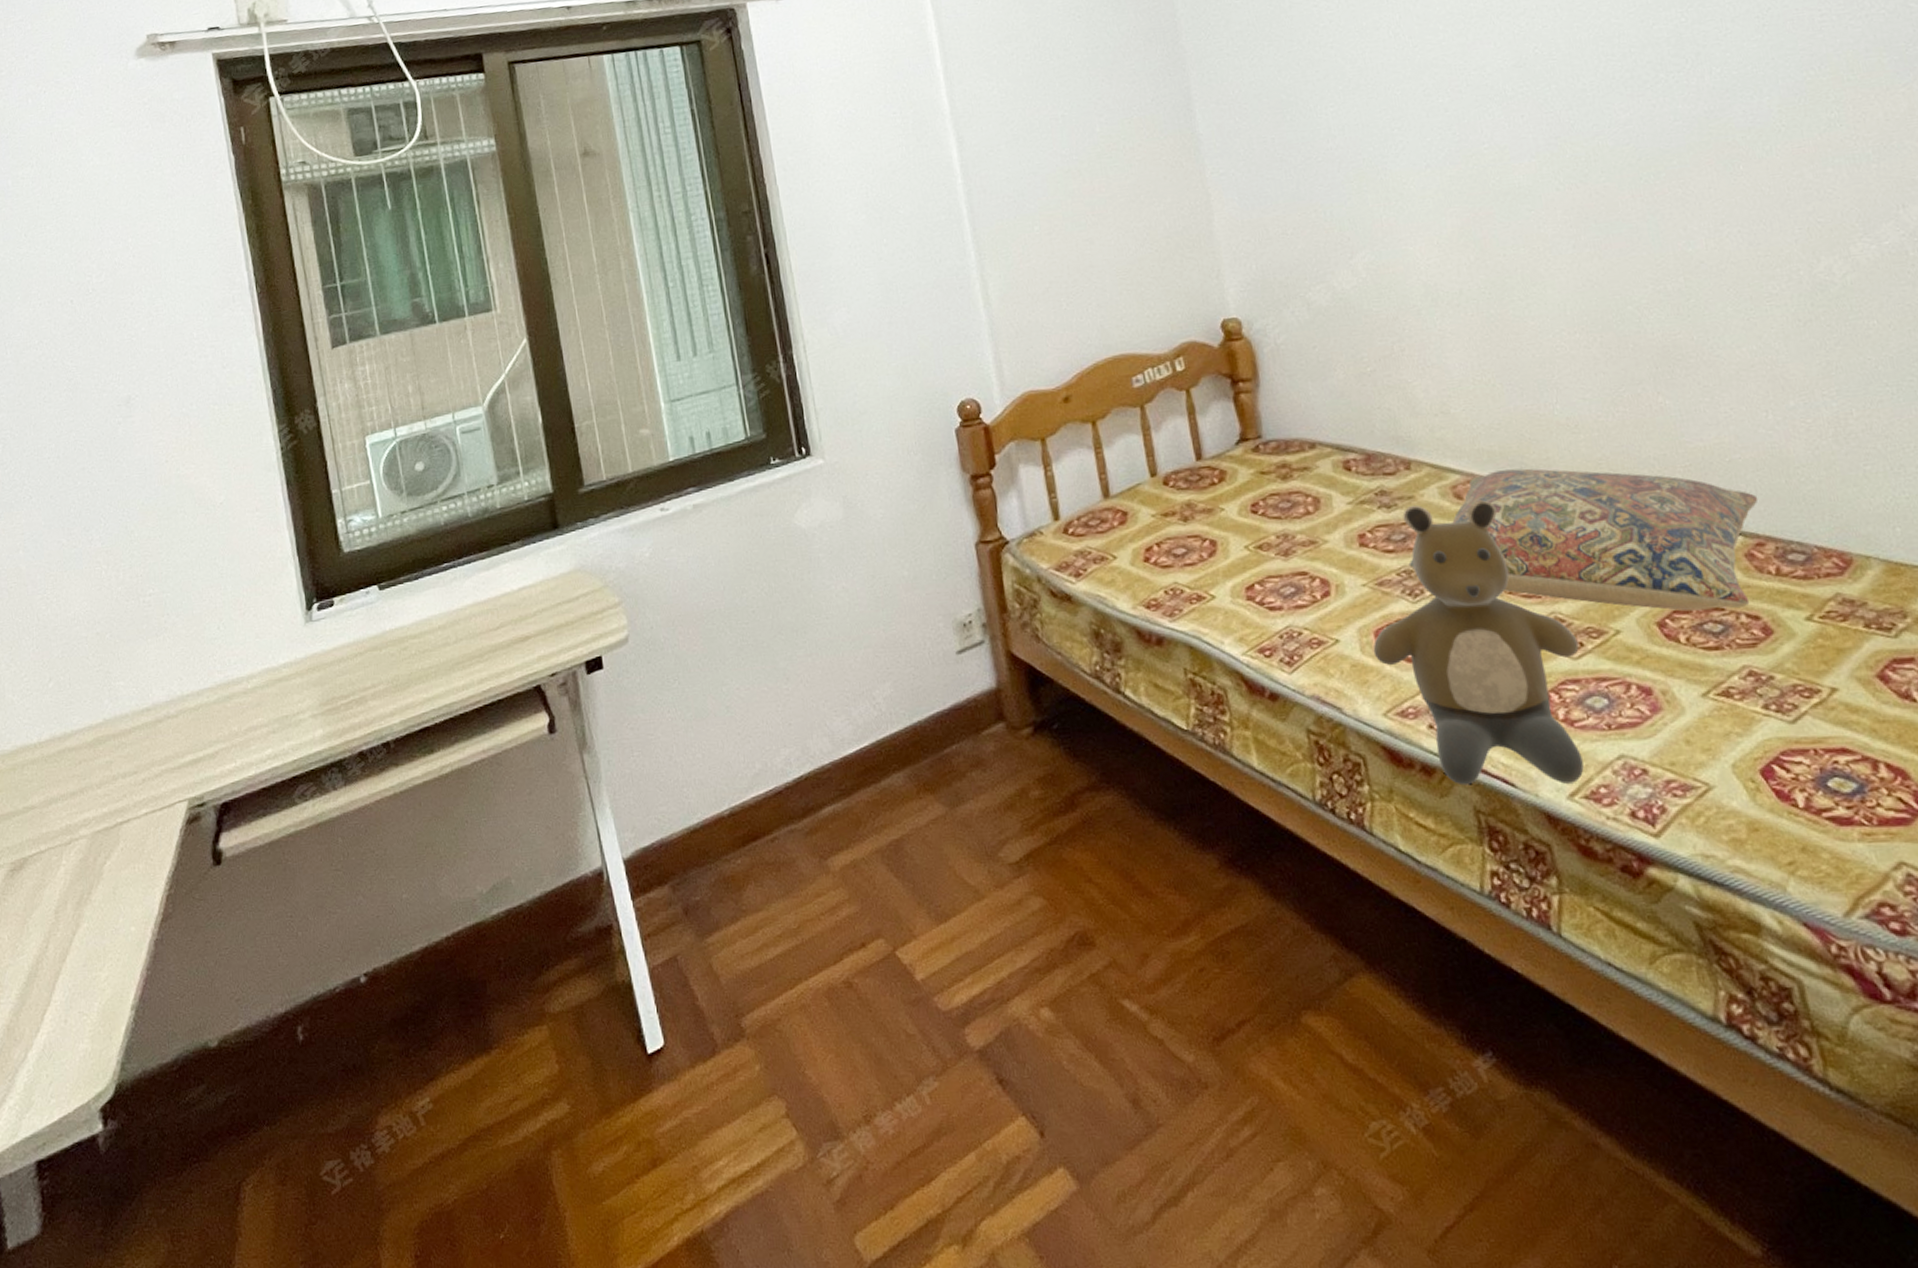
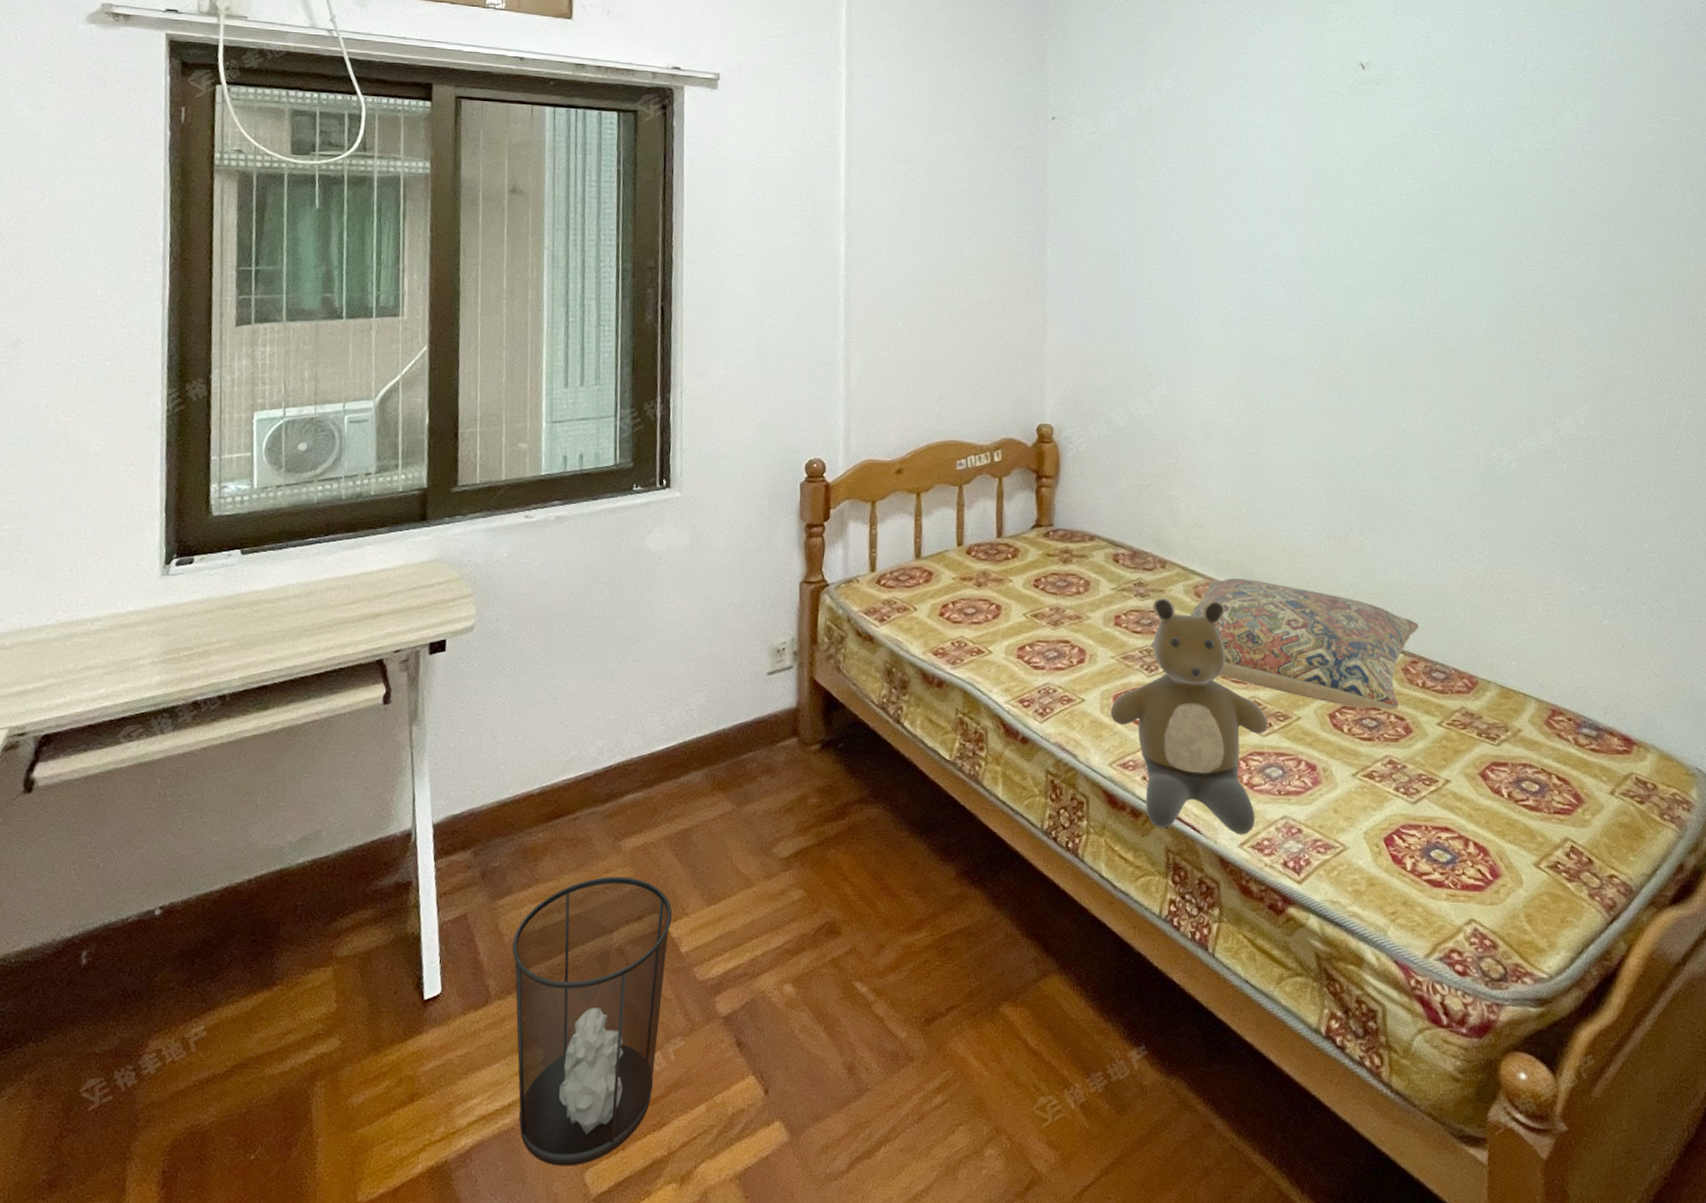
waste bin: none [730,899,913,1231] -> present [512,876,673,1166]

